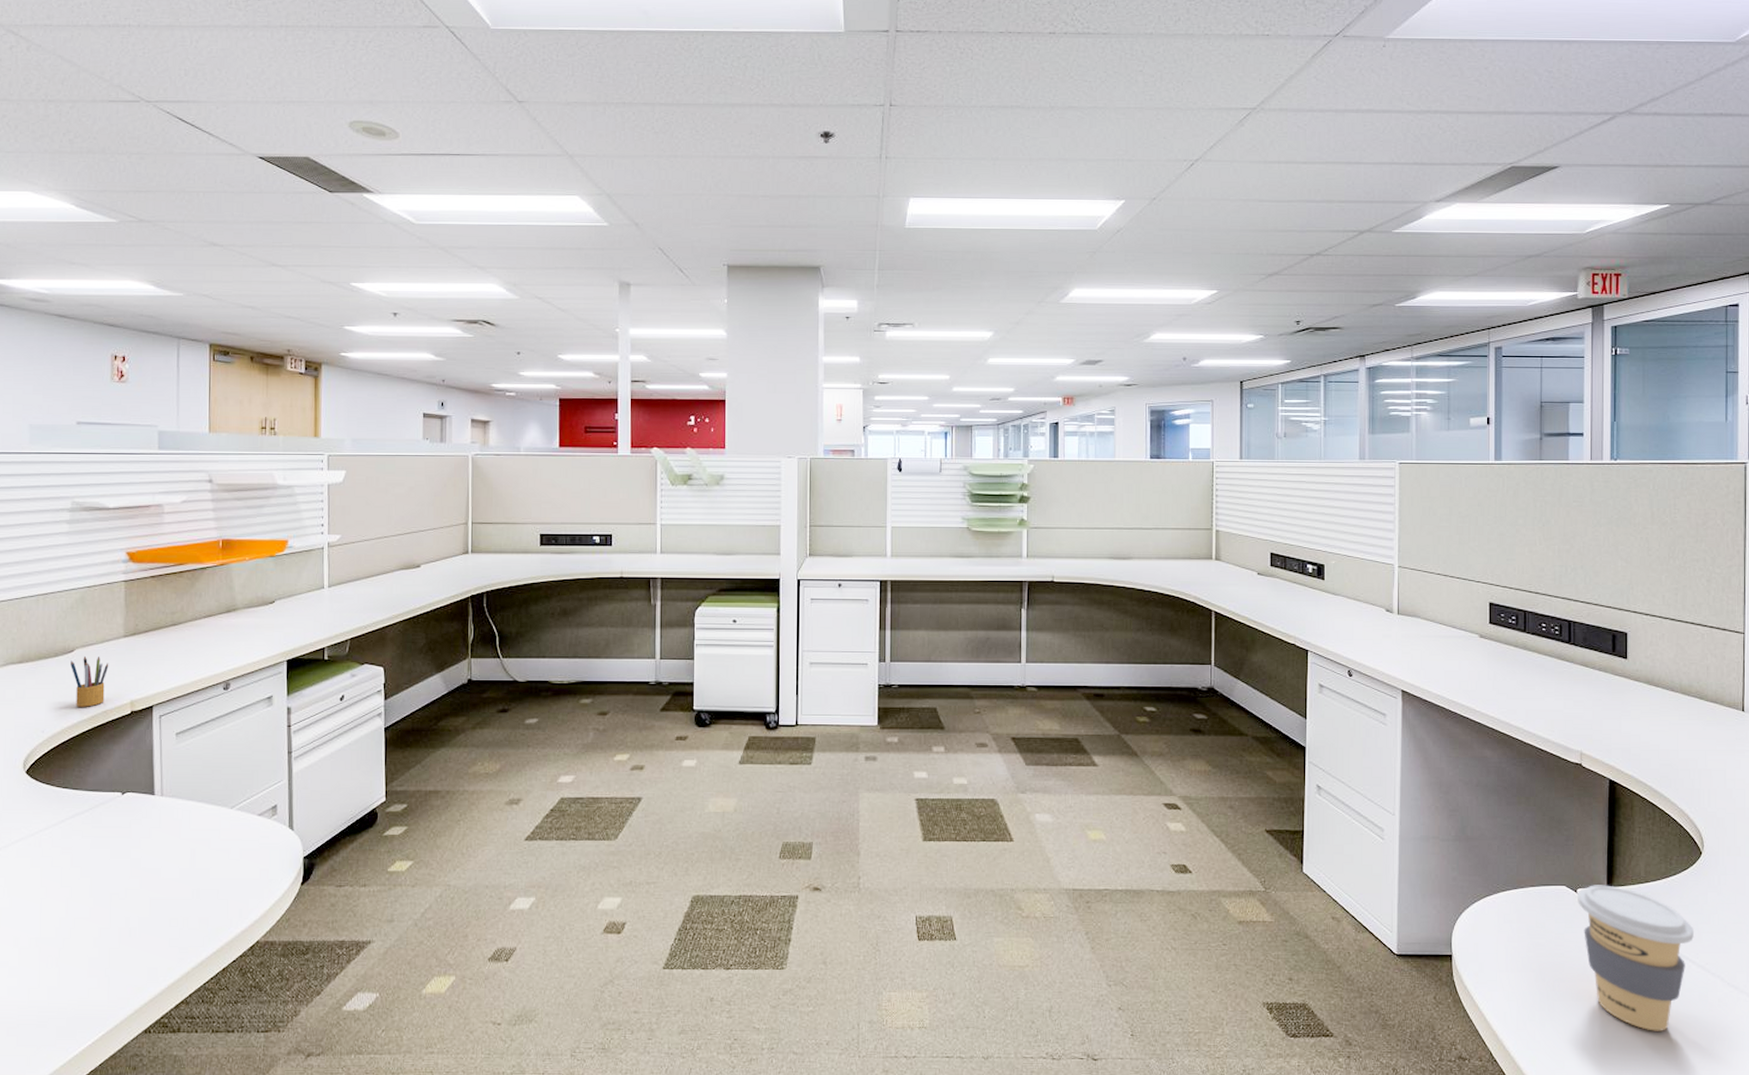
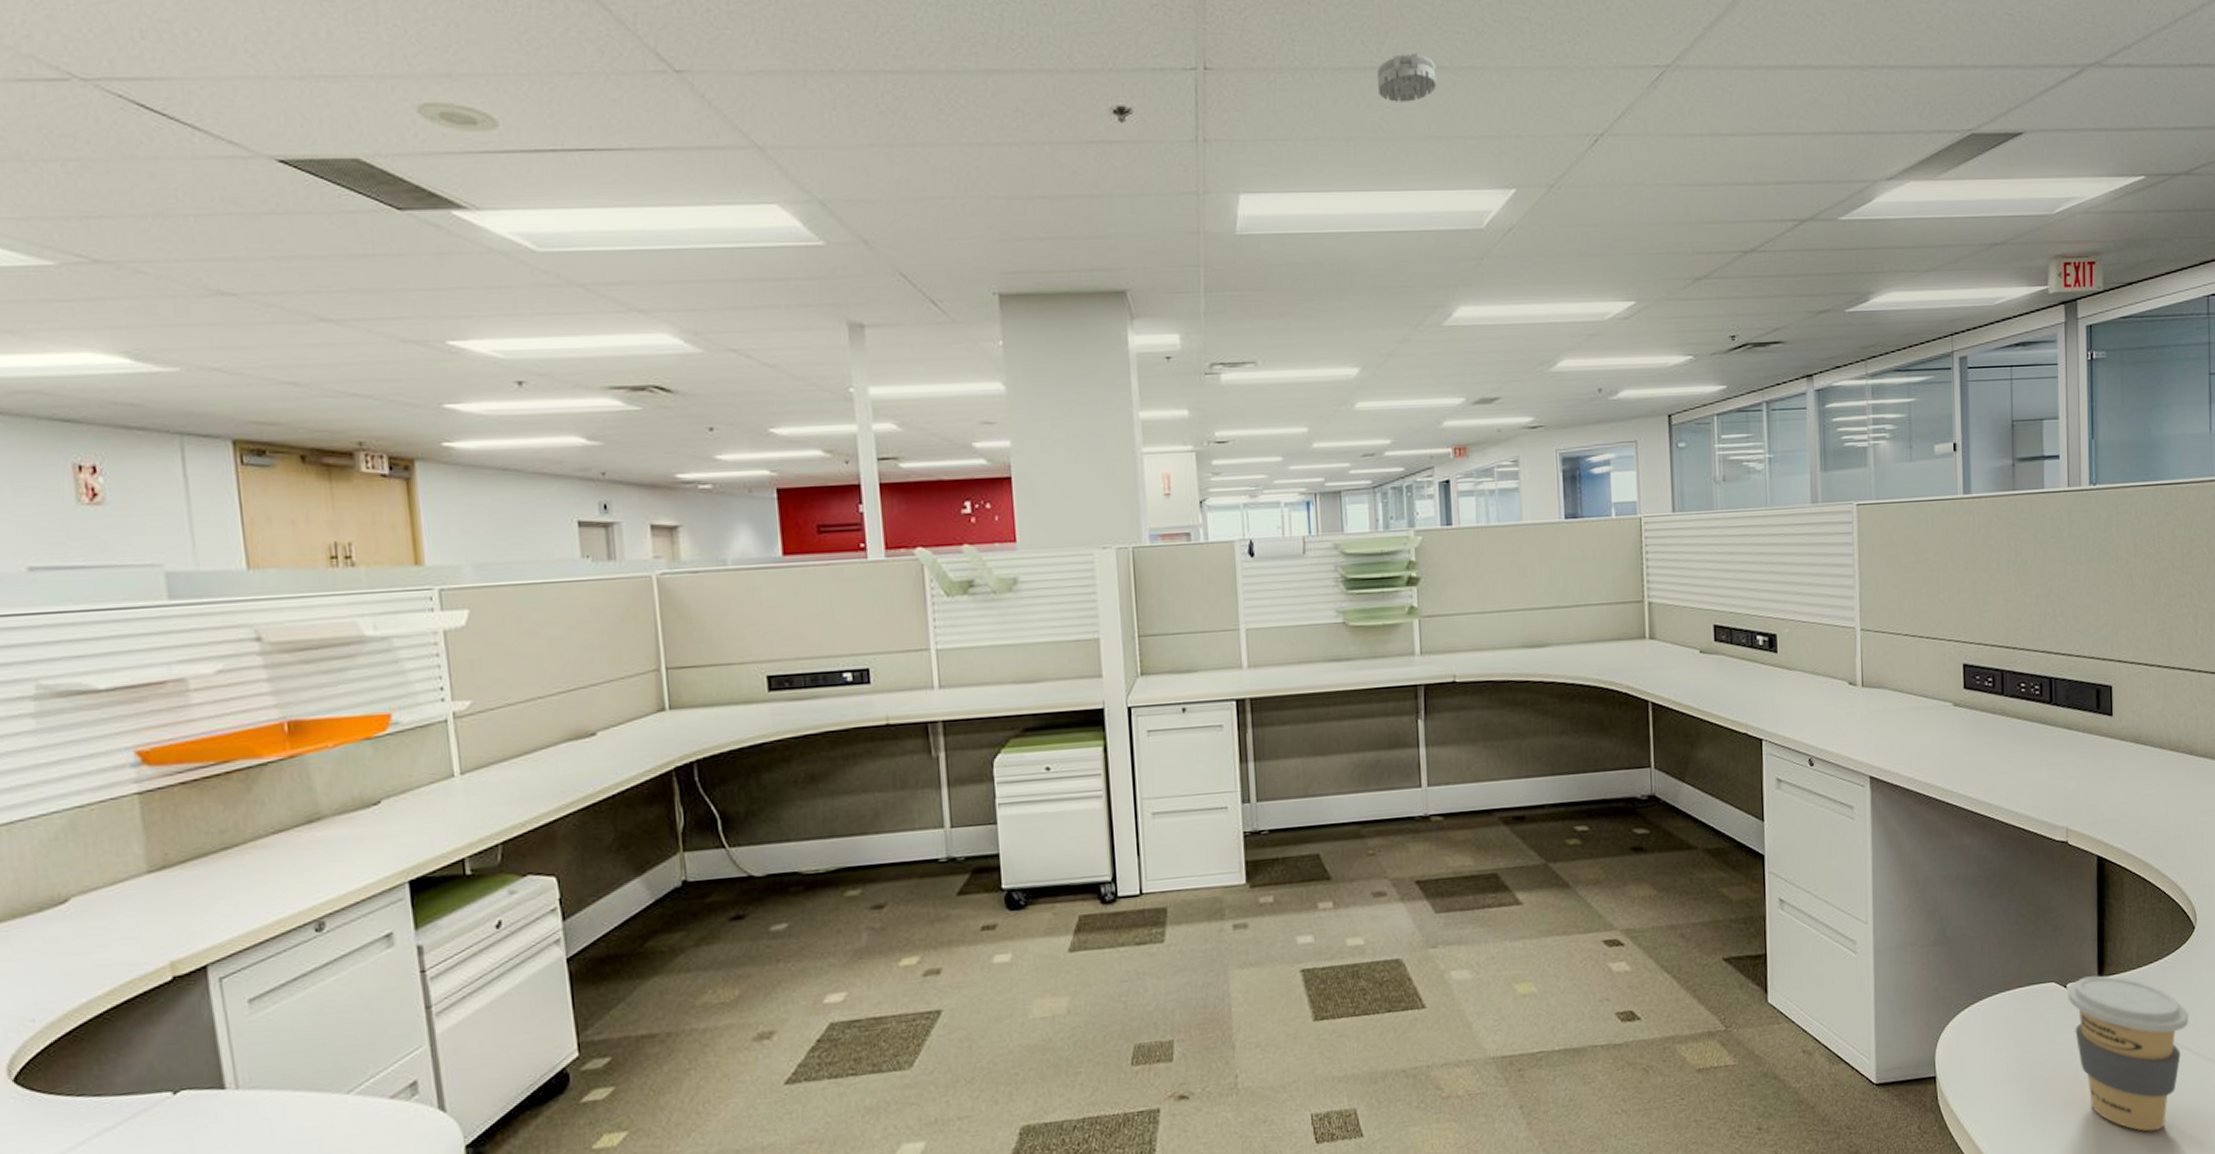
pencil box: present [70,656,109,707] -> none [65,905,129,980]
smoke detector: none [1020,96,1067,132] -> present [1376,53,1437,102]

